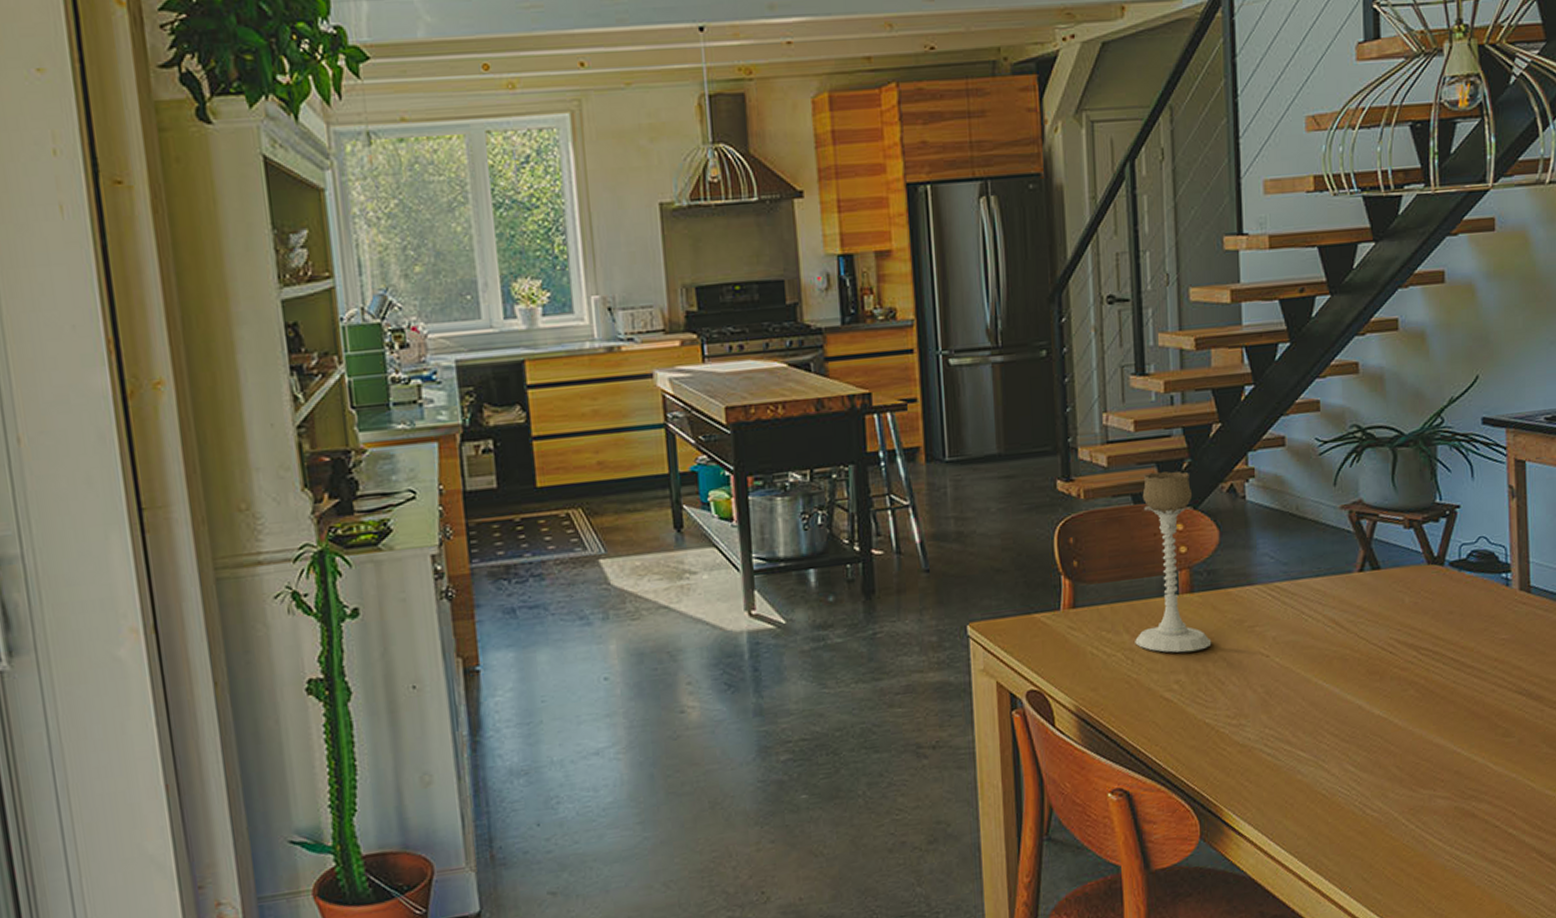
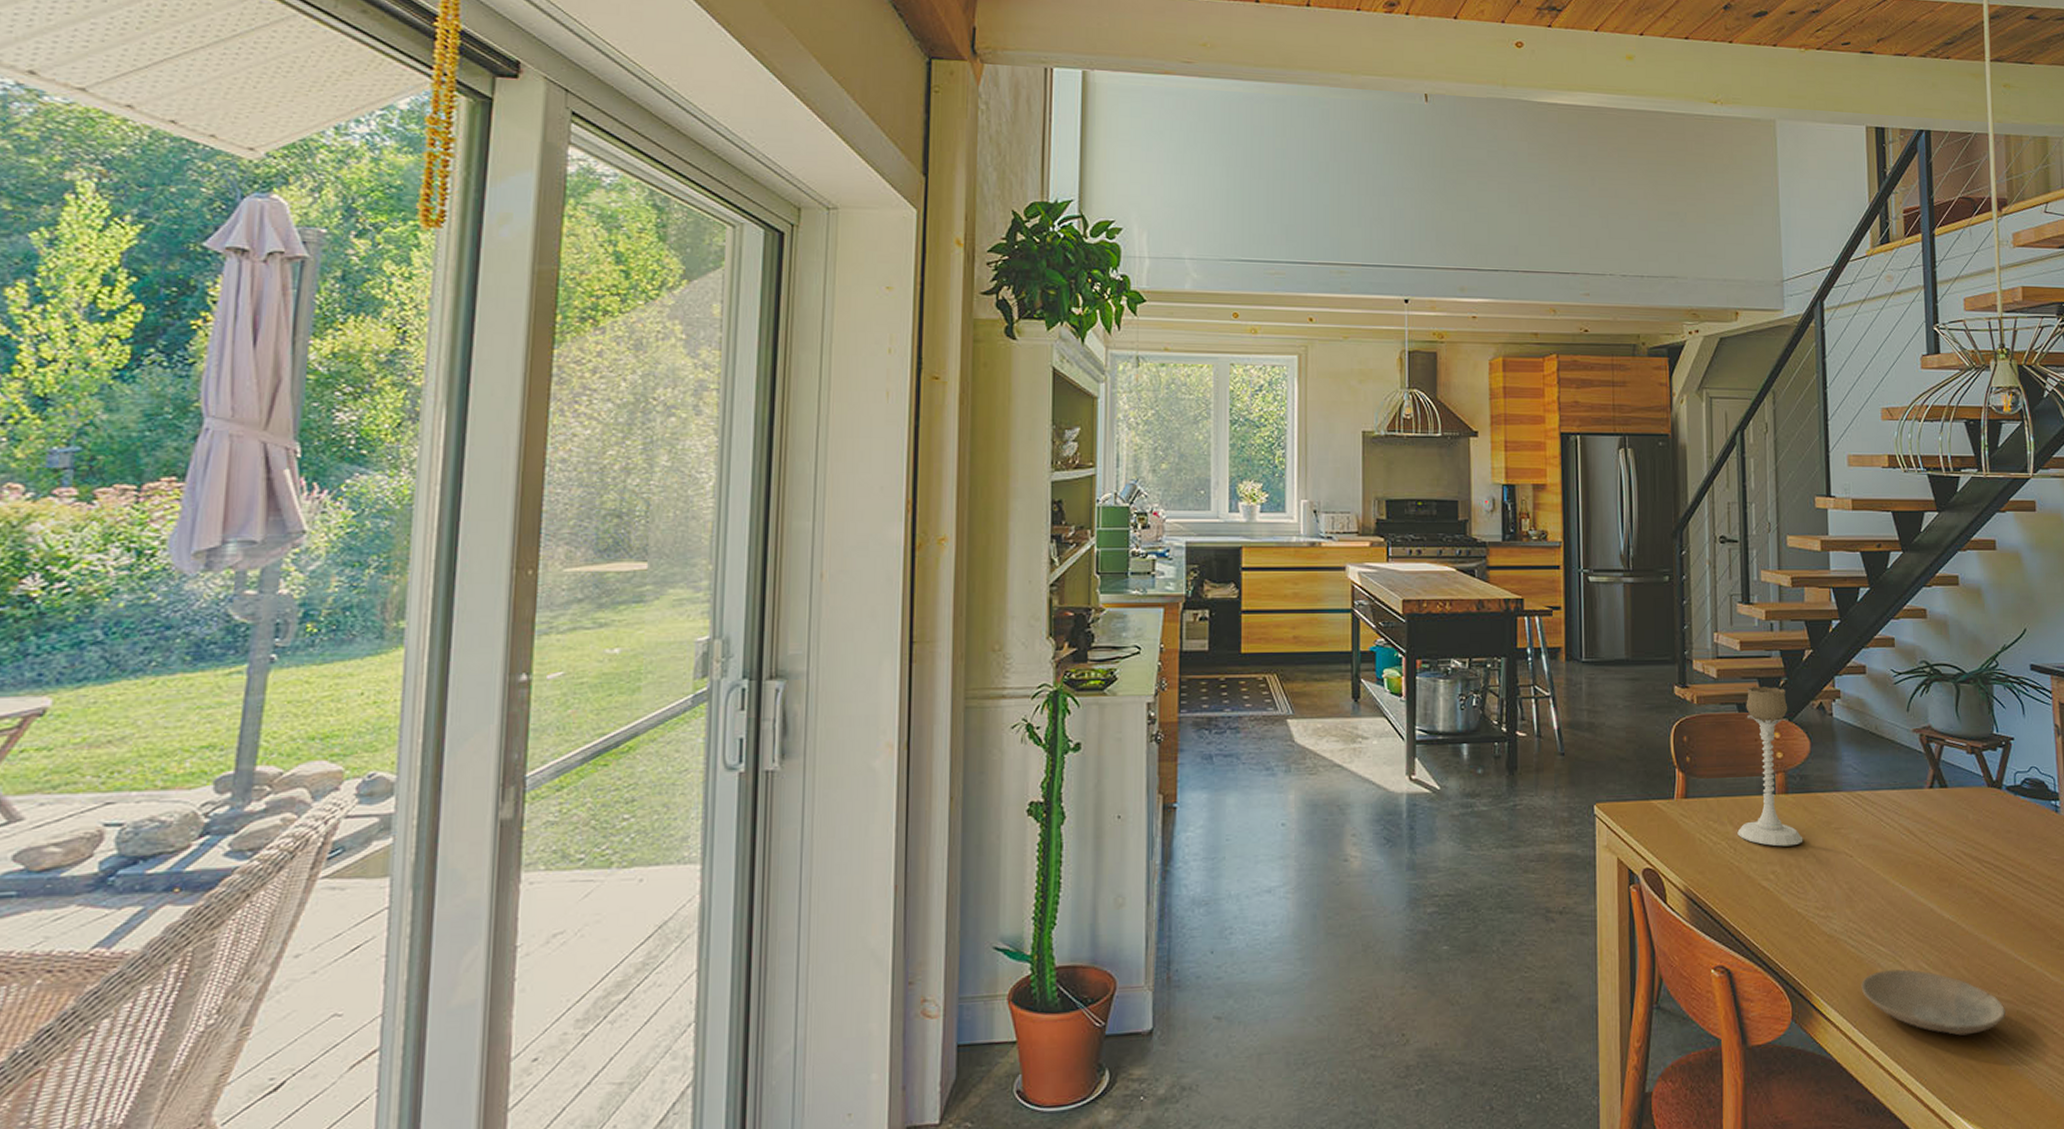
plate: none [1278,773,1441,839] -> present [1861,969,2005,1036]

